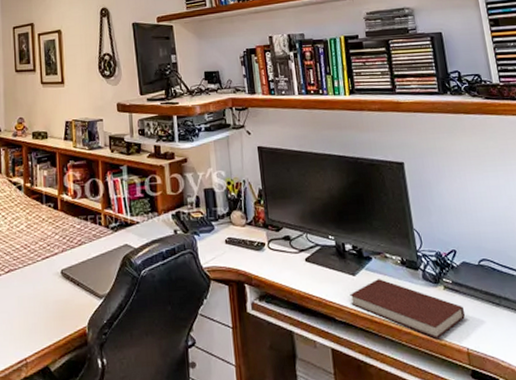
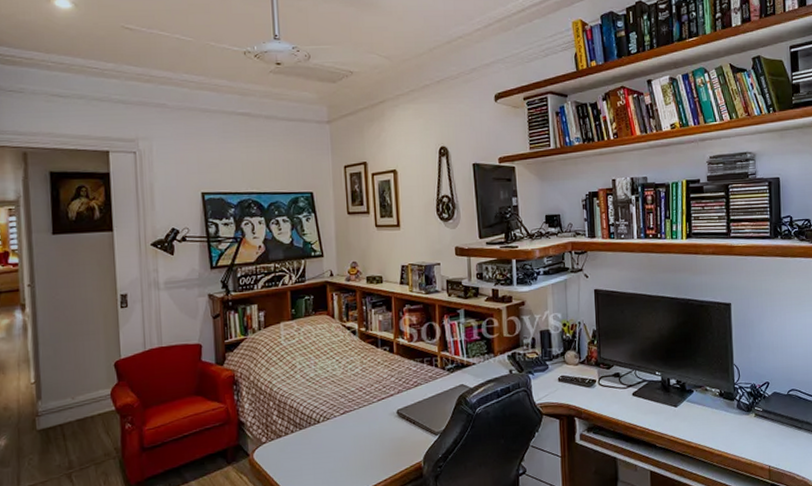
notebook: present [350,279,466,339] -> none [671,409,771,459]

